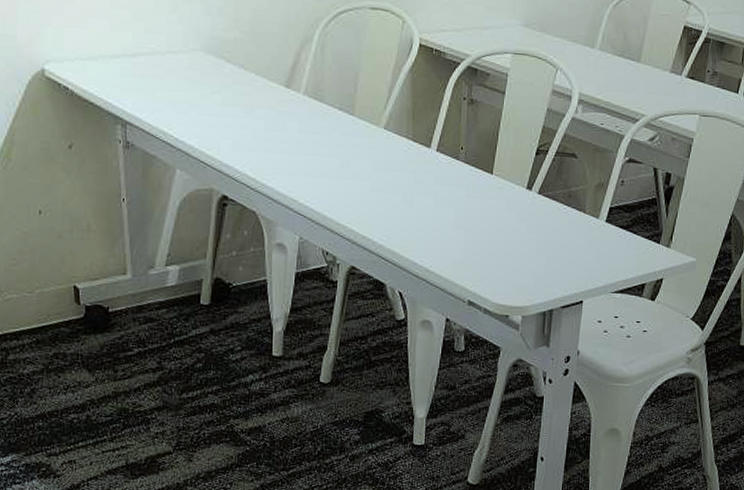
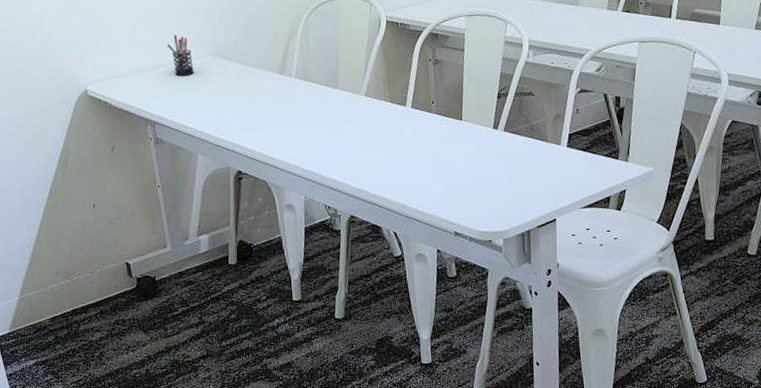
pen holder: none [151,18,181,71] -> present [167,34,194,76]

